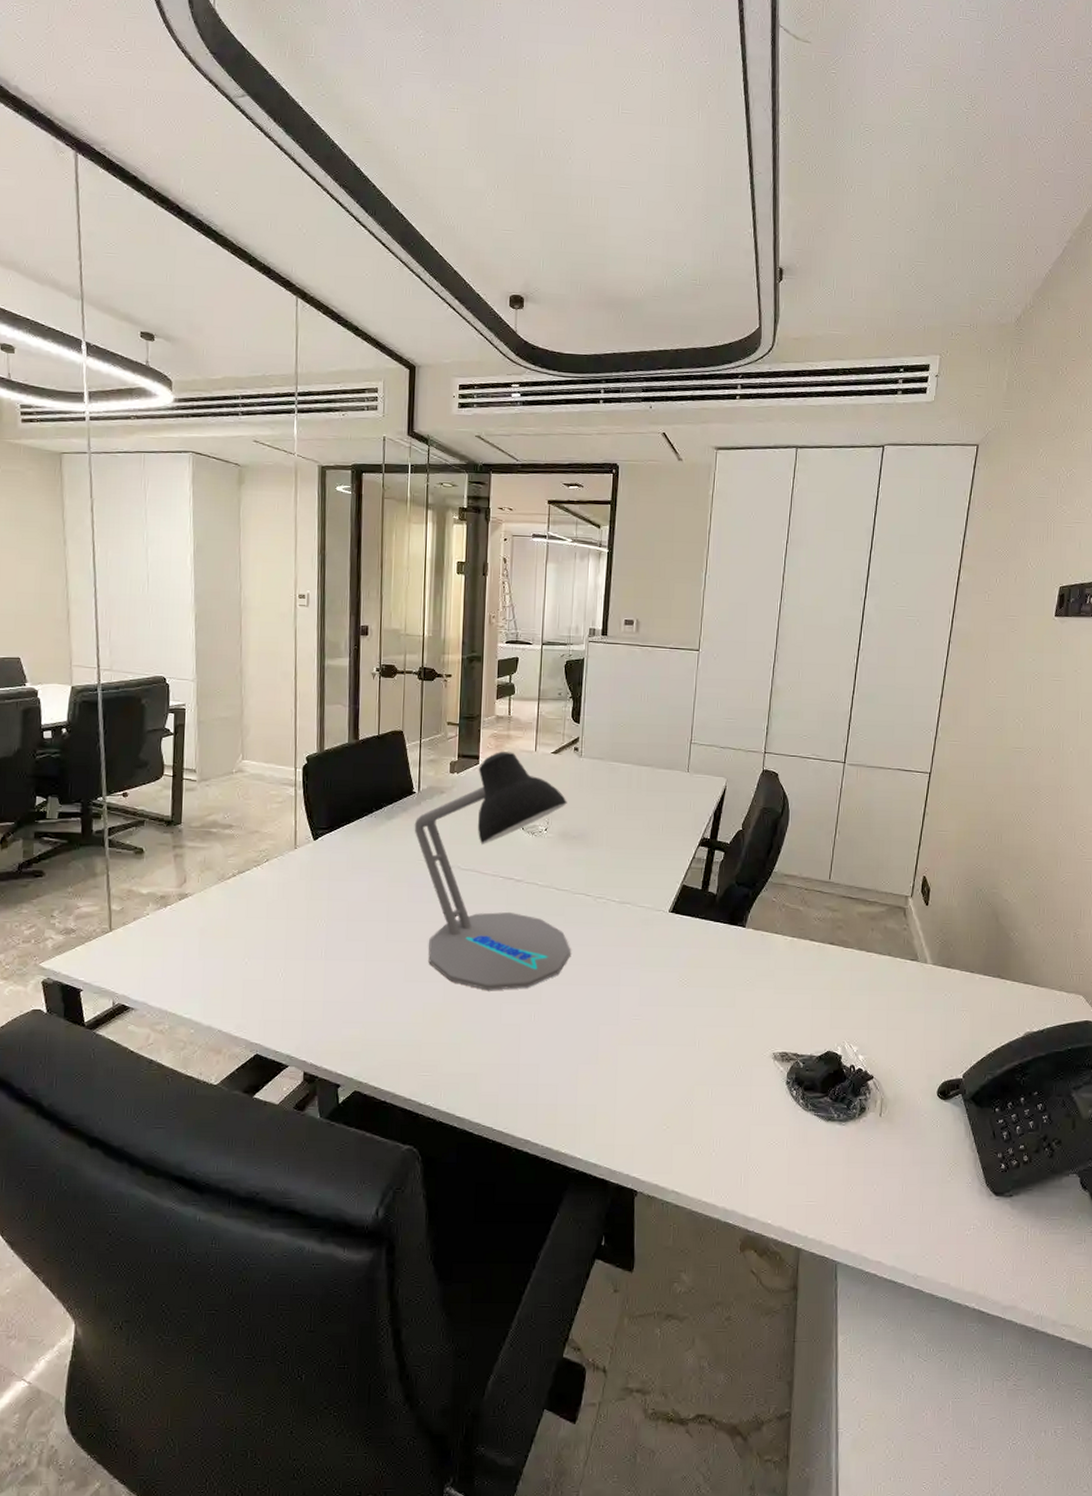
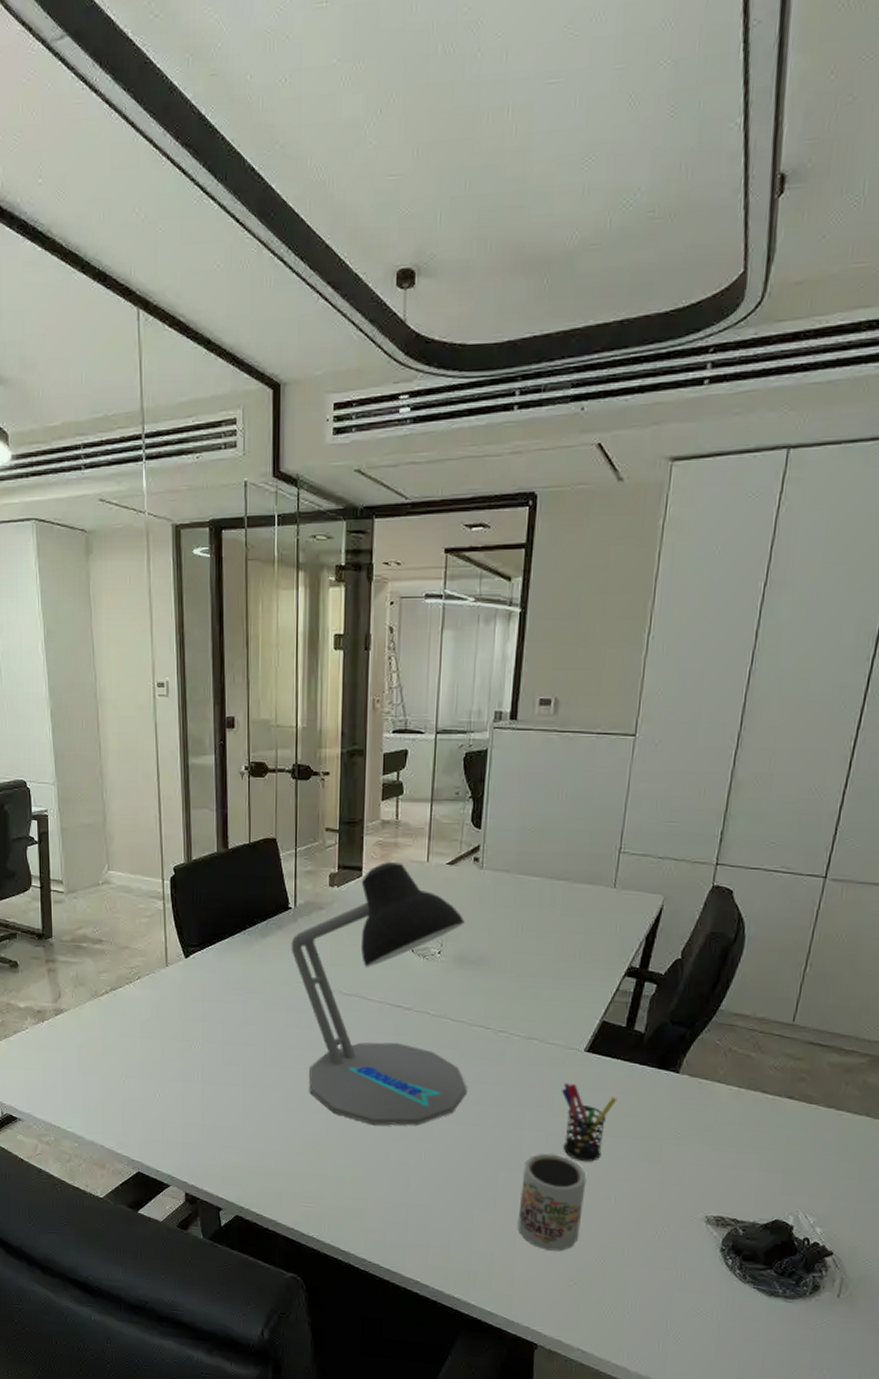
mug: none [617,1006,675,1098] -> present [517,1153,587,1251]
pen holder: none [650,940,697,1012] -> present [561,1082,618,1162]

